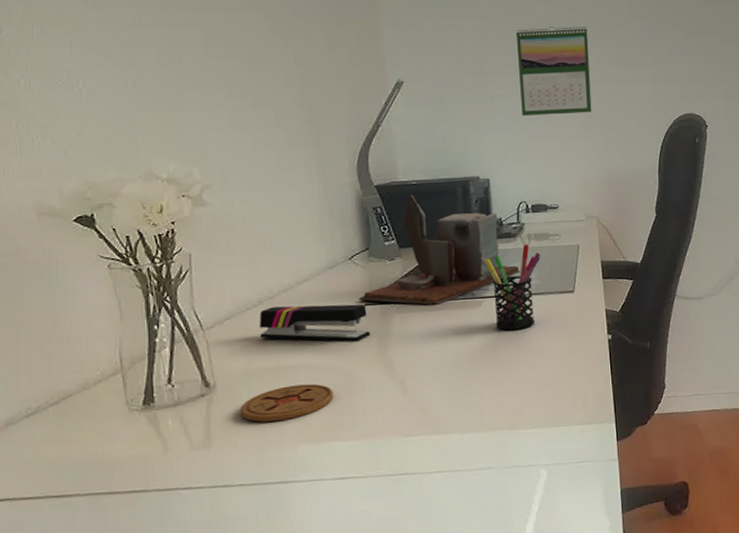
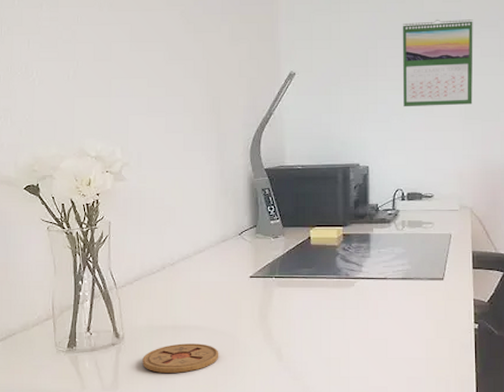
stapler: present [259,304,371,342] -> none [161,273,253,309]
desk organizer: present [358,195,521,305] -> none [244,179,393,281]
pen holder: present [484,244,541,330] -> none [359,230,413,311]

